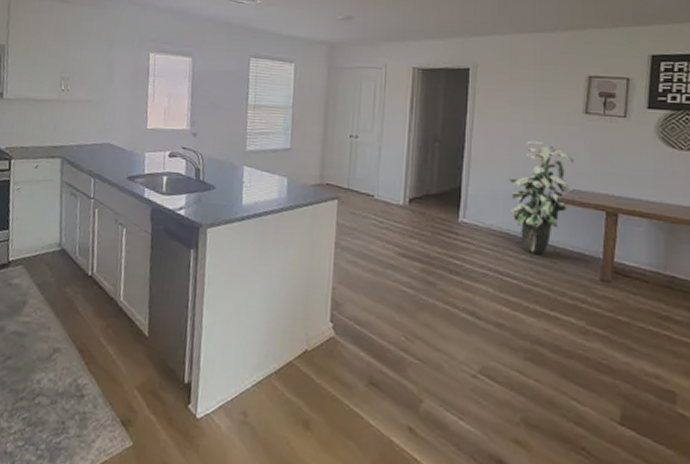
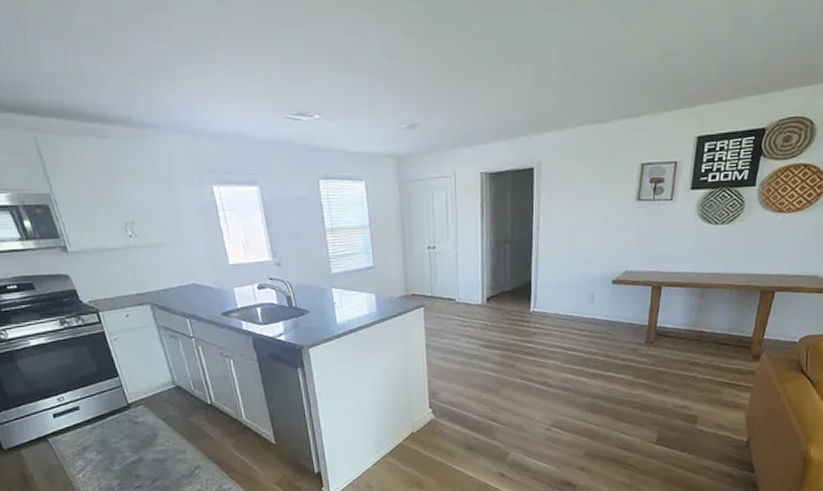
indoor plant: present [508,140,574,254] -> none [571,231,627,329]

